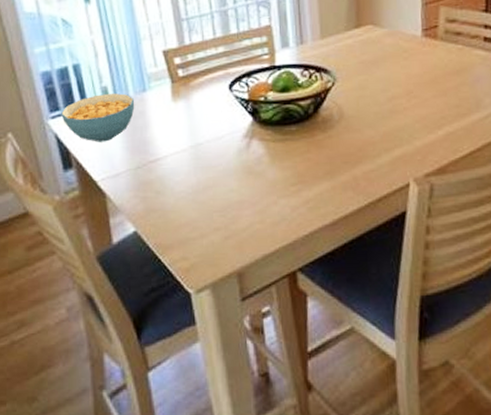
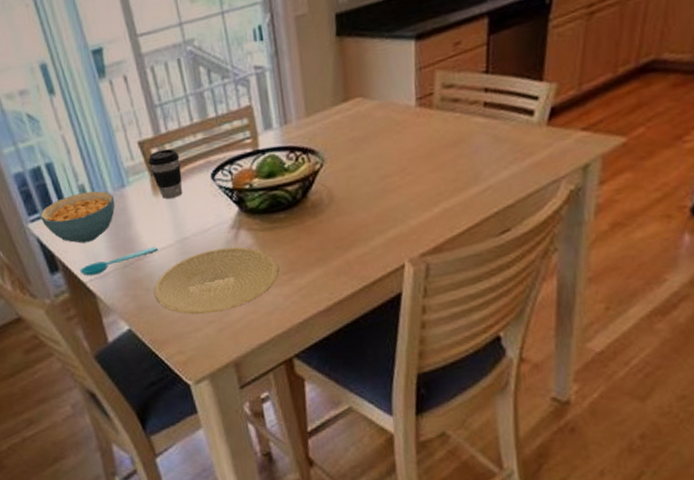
spoon: none [93,150,171,175] -> present [79,247,158,276]
plate: none [164,155,287,220] -> present [154,247,279,314]
coffee cup: none [170,59,201,106] -> present [147,149,182,200]

